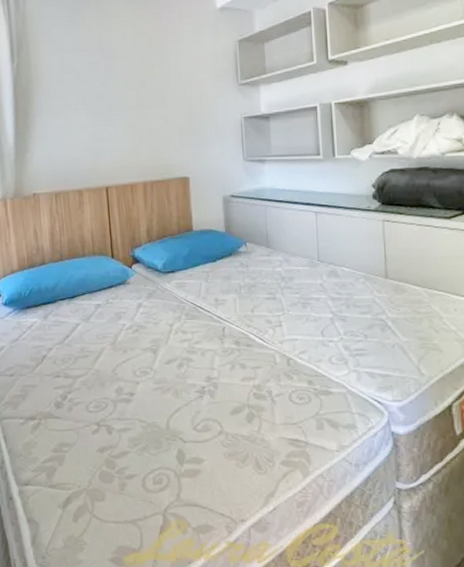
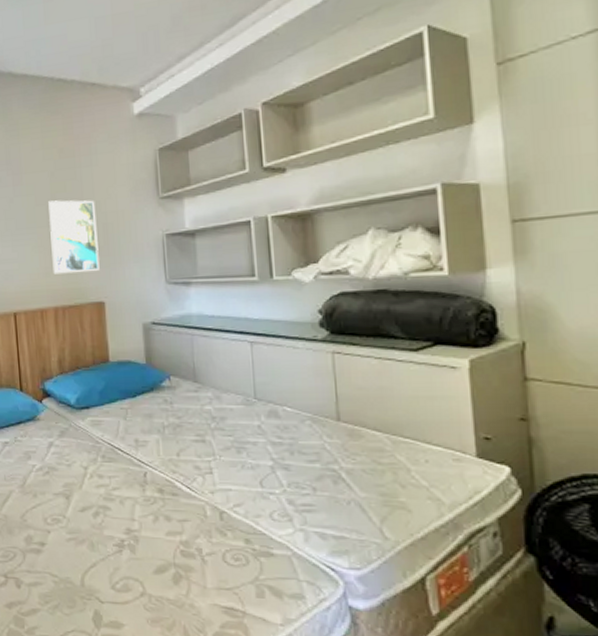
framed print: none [138,84,185,152] -> present [48,200,100,274]

